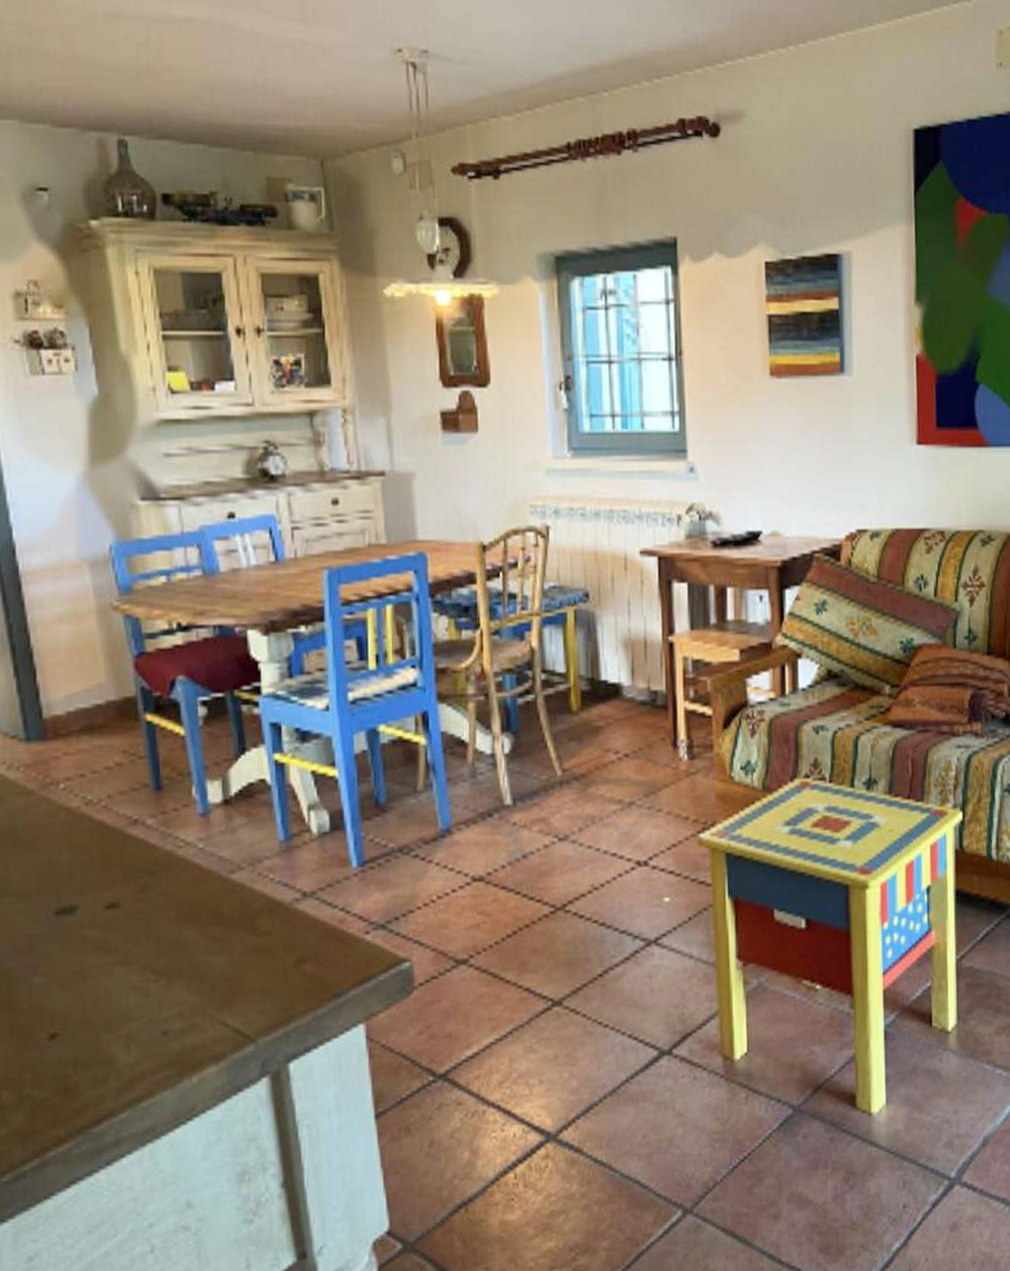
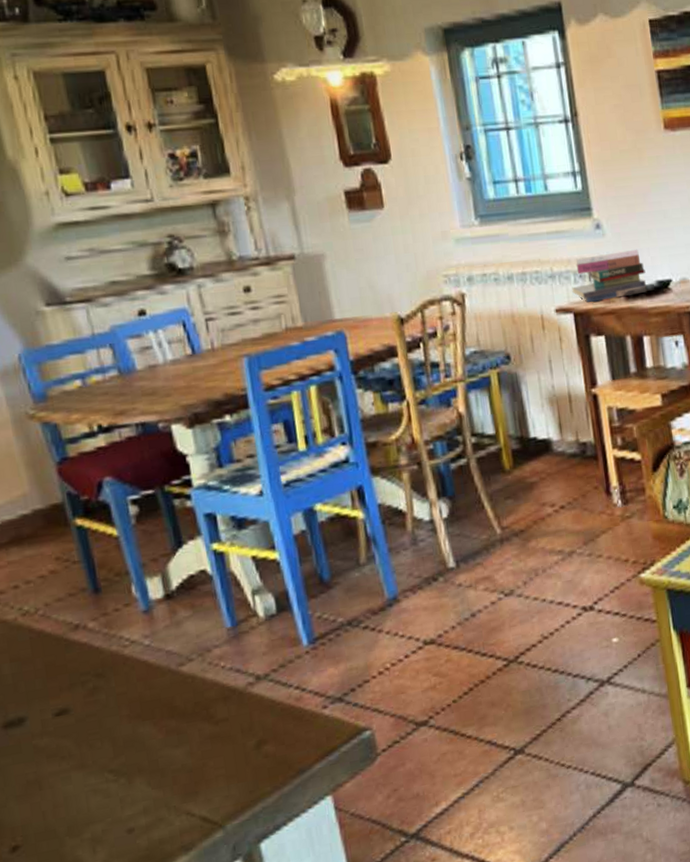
books: none [659,496,736,547] -> present [572,249,647,302]

